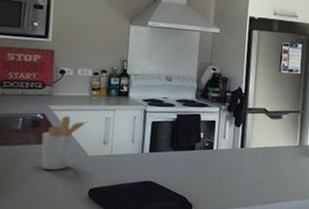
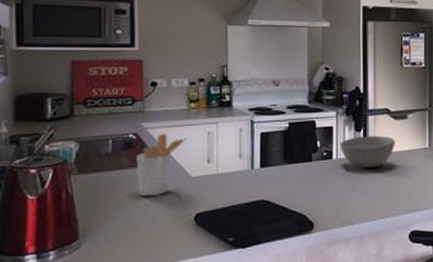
bowl: none [220,131,270,161] -> present [339,135,395,169]

